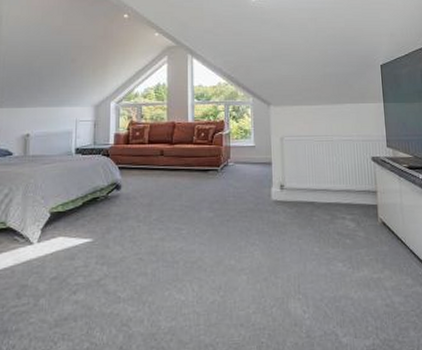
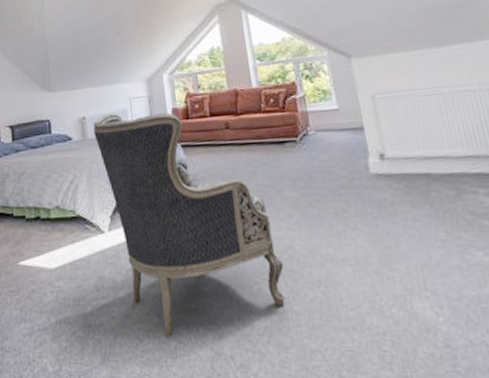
armchair: none [36,133,193,340] -> present [93,113,285,338]

